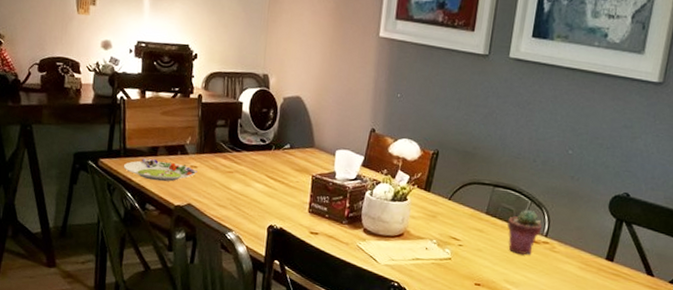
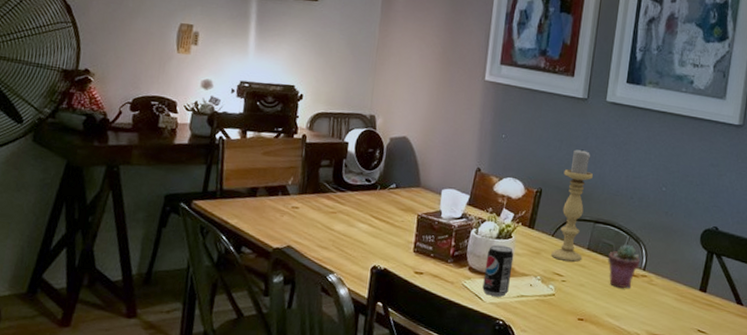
salad plate: present [123,158,197,182] -> none [218,199,299,224]
beverage can: none [377,207,410,259] -> present [482,244,514,297]
candle holder: none [447,109,493,226] -> present [551,149,593,262]

